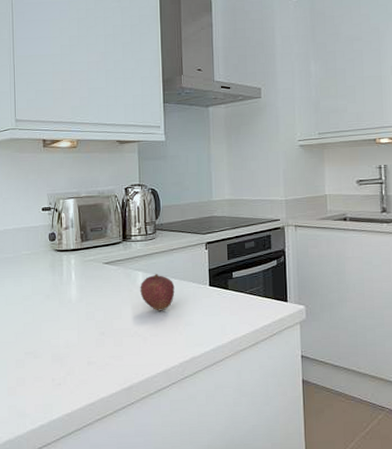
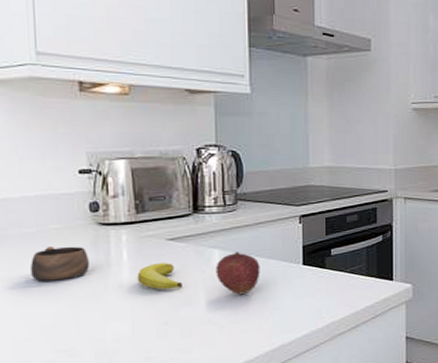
cup: none [9,268,48,296] -> present [31,245,89,281]
banana: none [82,283,116,305] -> present [137,263,184,290]

